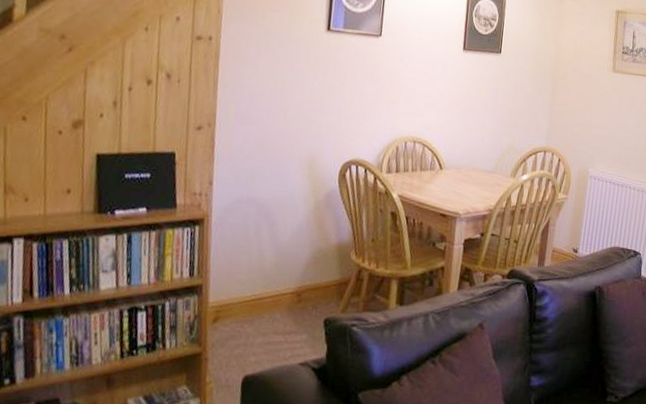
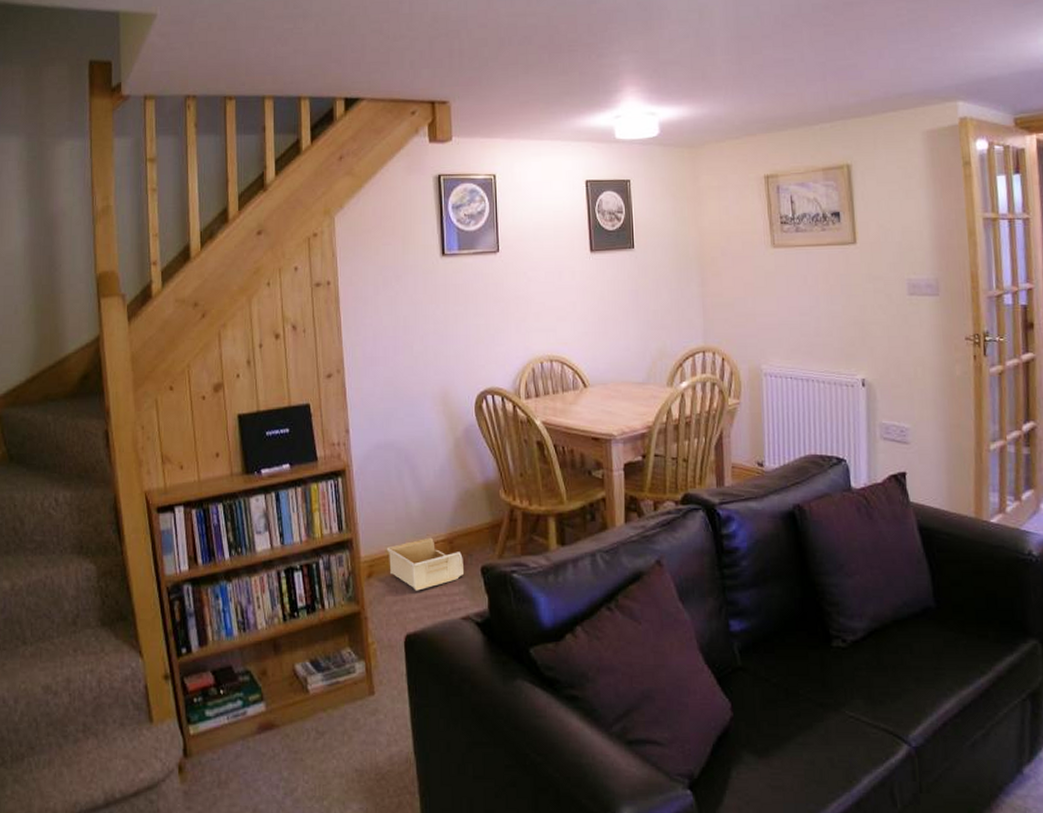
storage bin: none [235,289,309,337] -> present [386,537,465,591]

